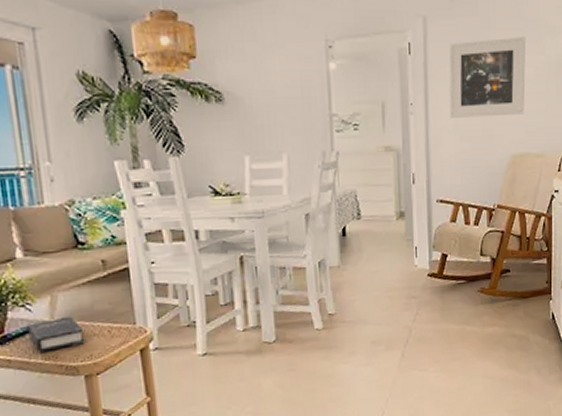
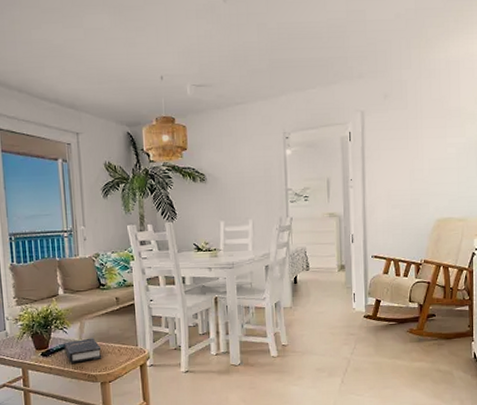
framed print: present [449,37,526,118] -> none [382,123,449,190]

